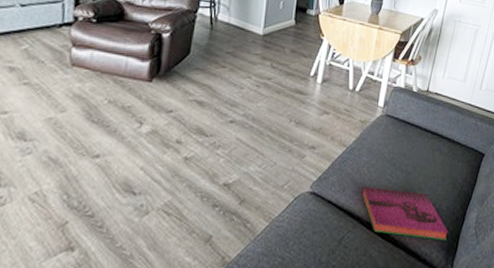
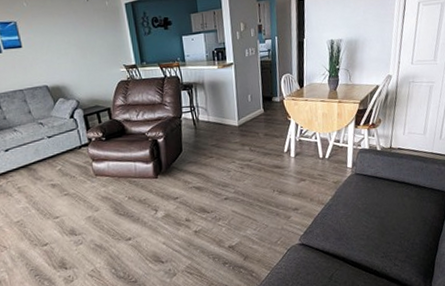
hardback book: present [362,186,449,241] -> none [343,232,425,268]

